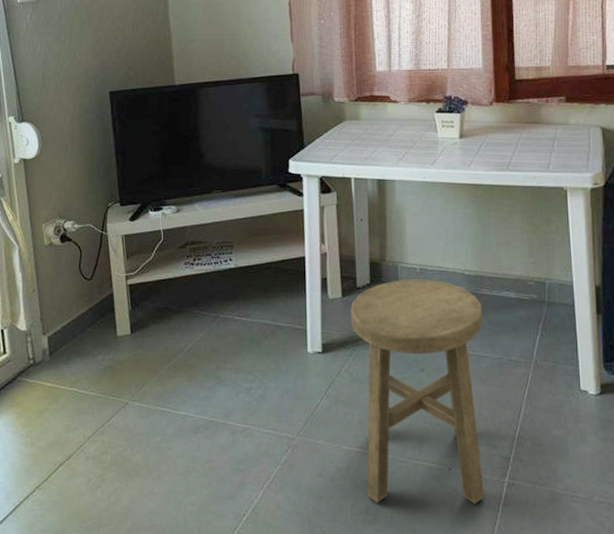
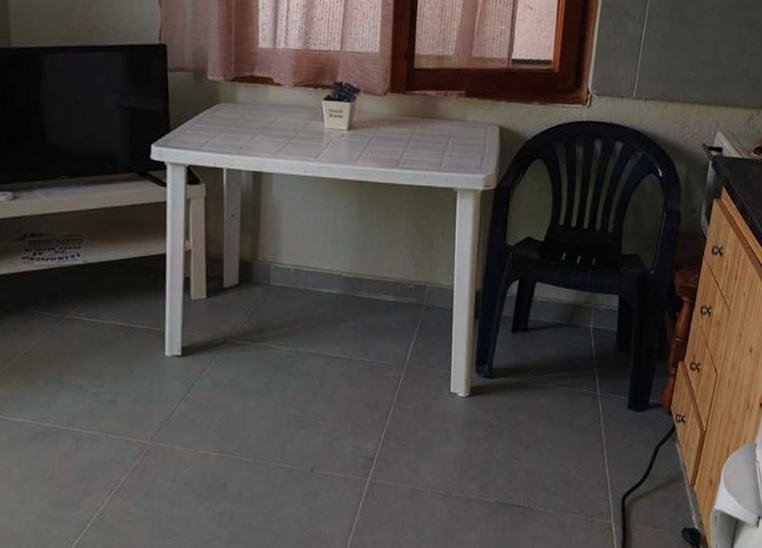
stool: present [350,279,484,504] -> none [215,280,358,505]

